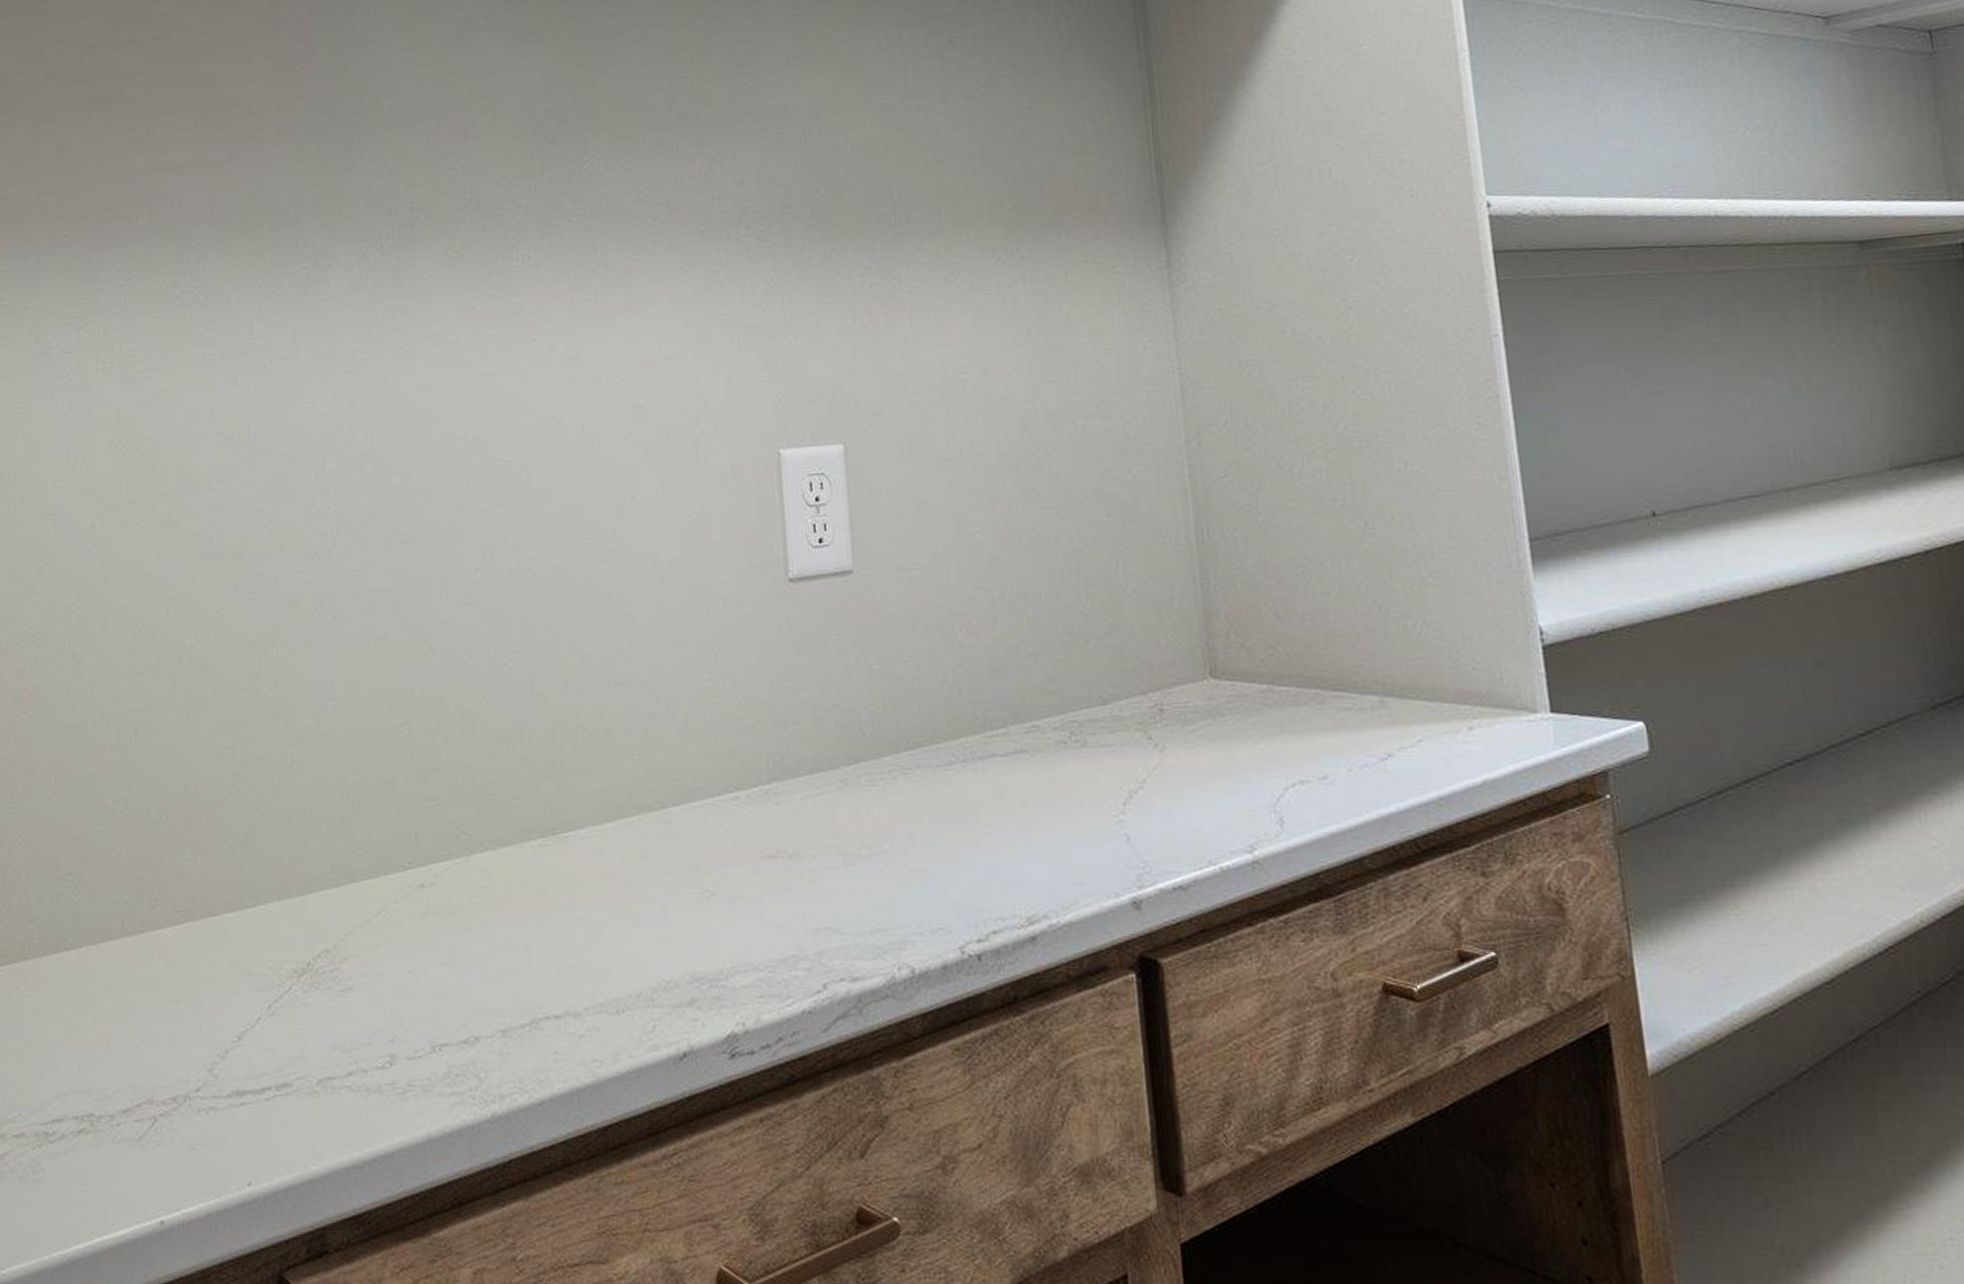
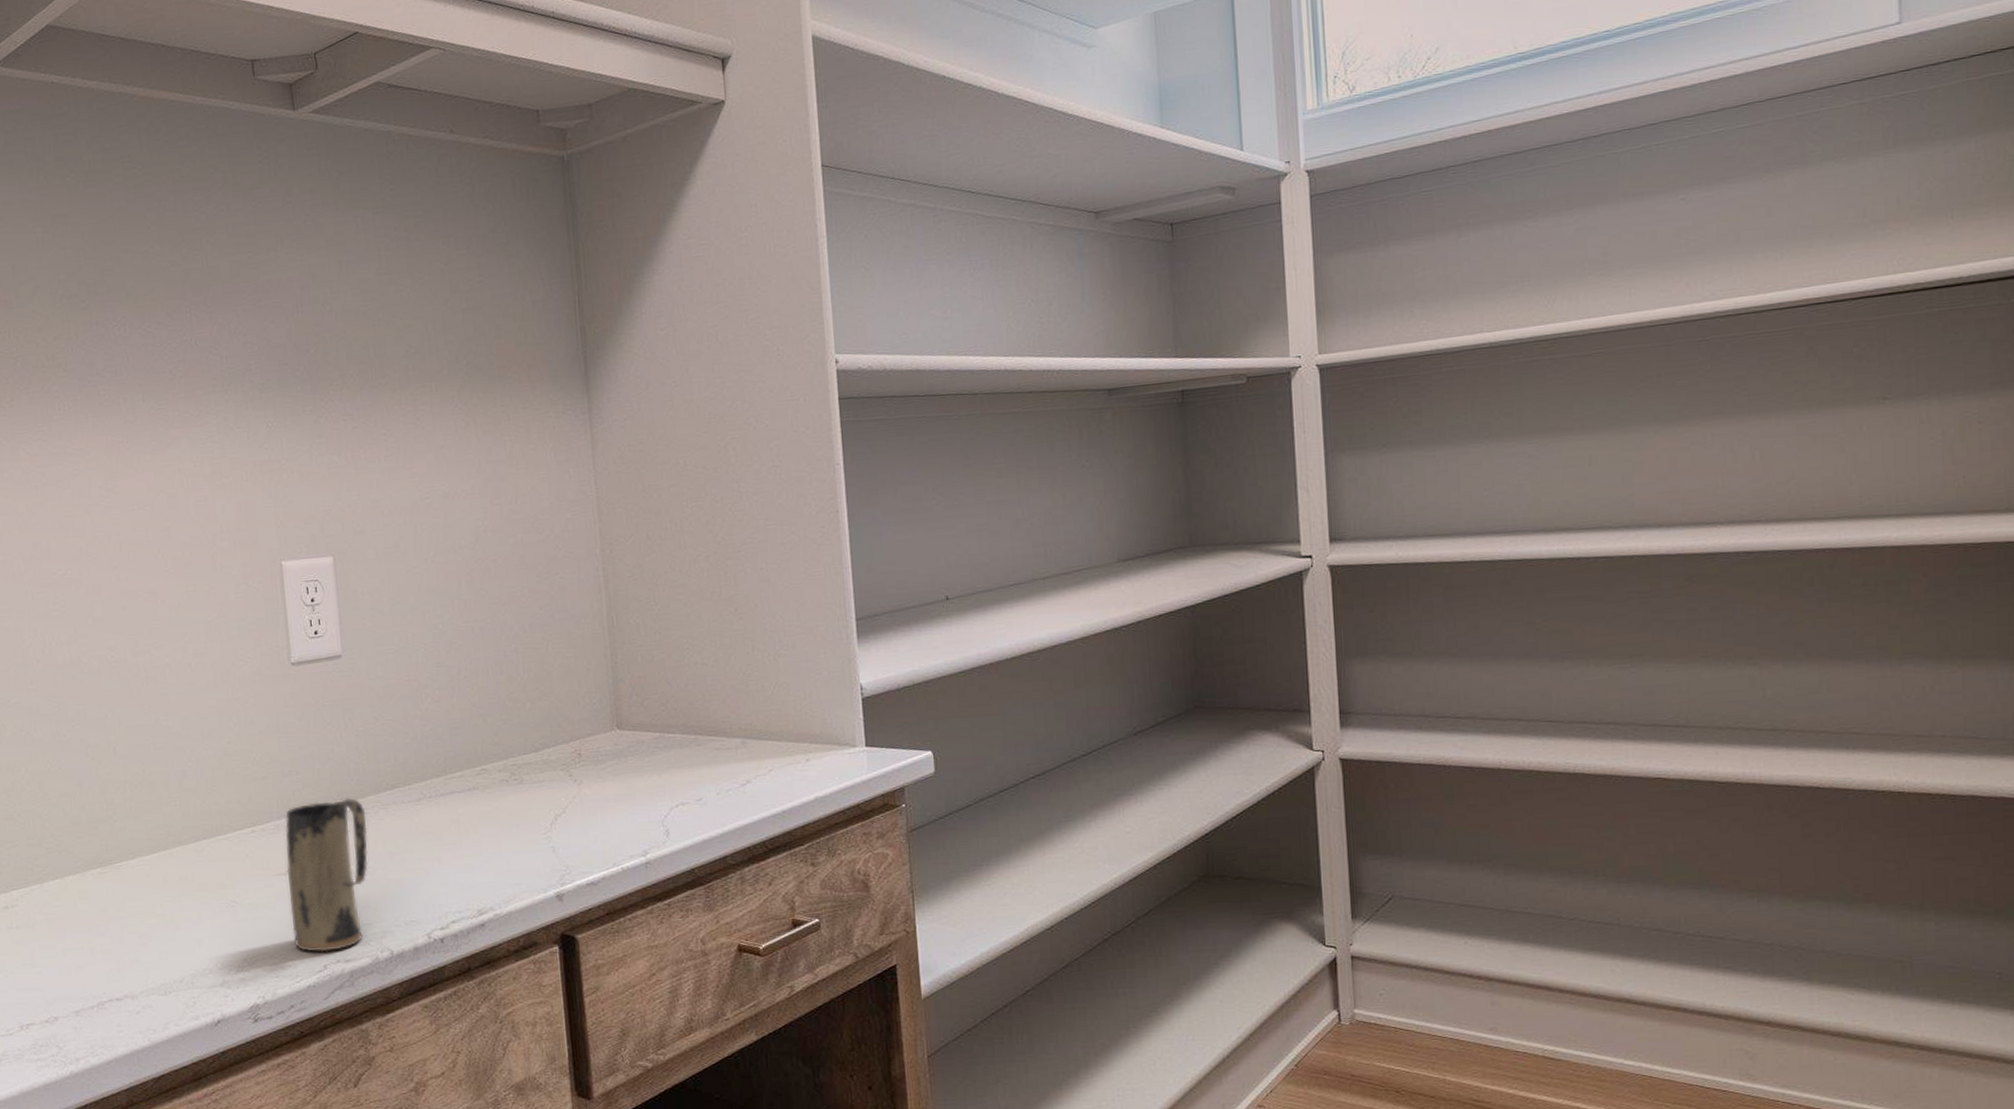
mug: none [776,757,883,966] -> present [285,797,368,953]

